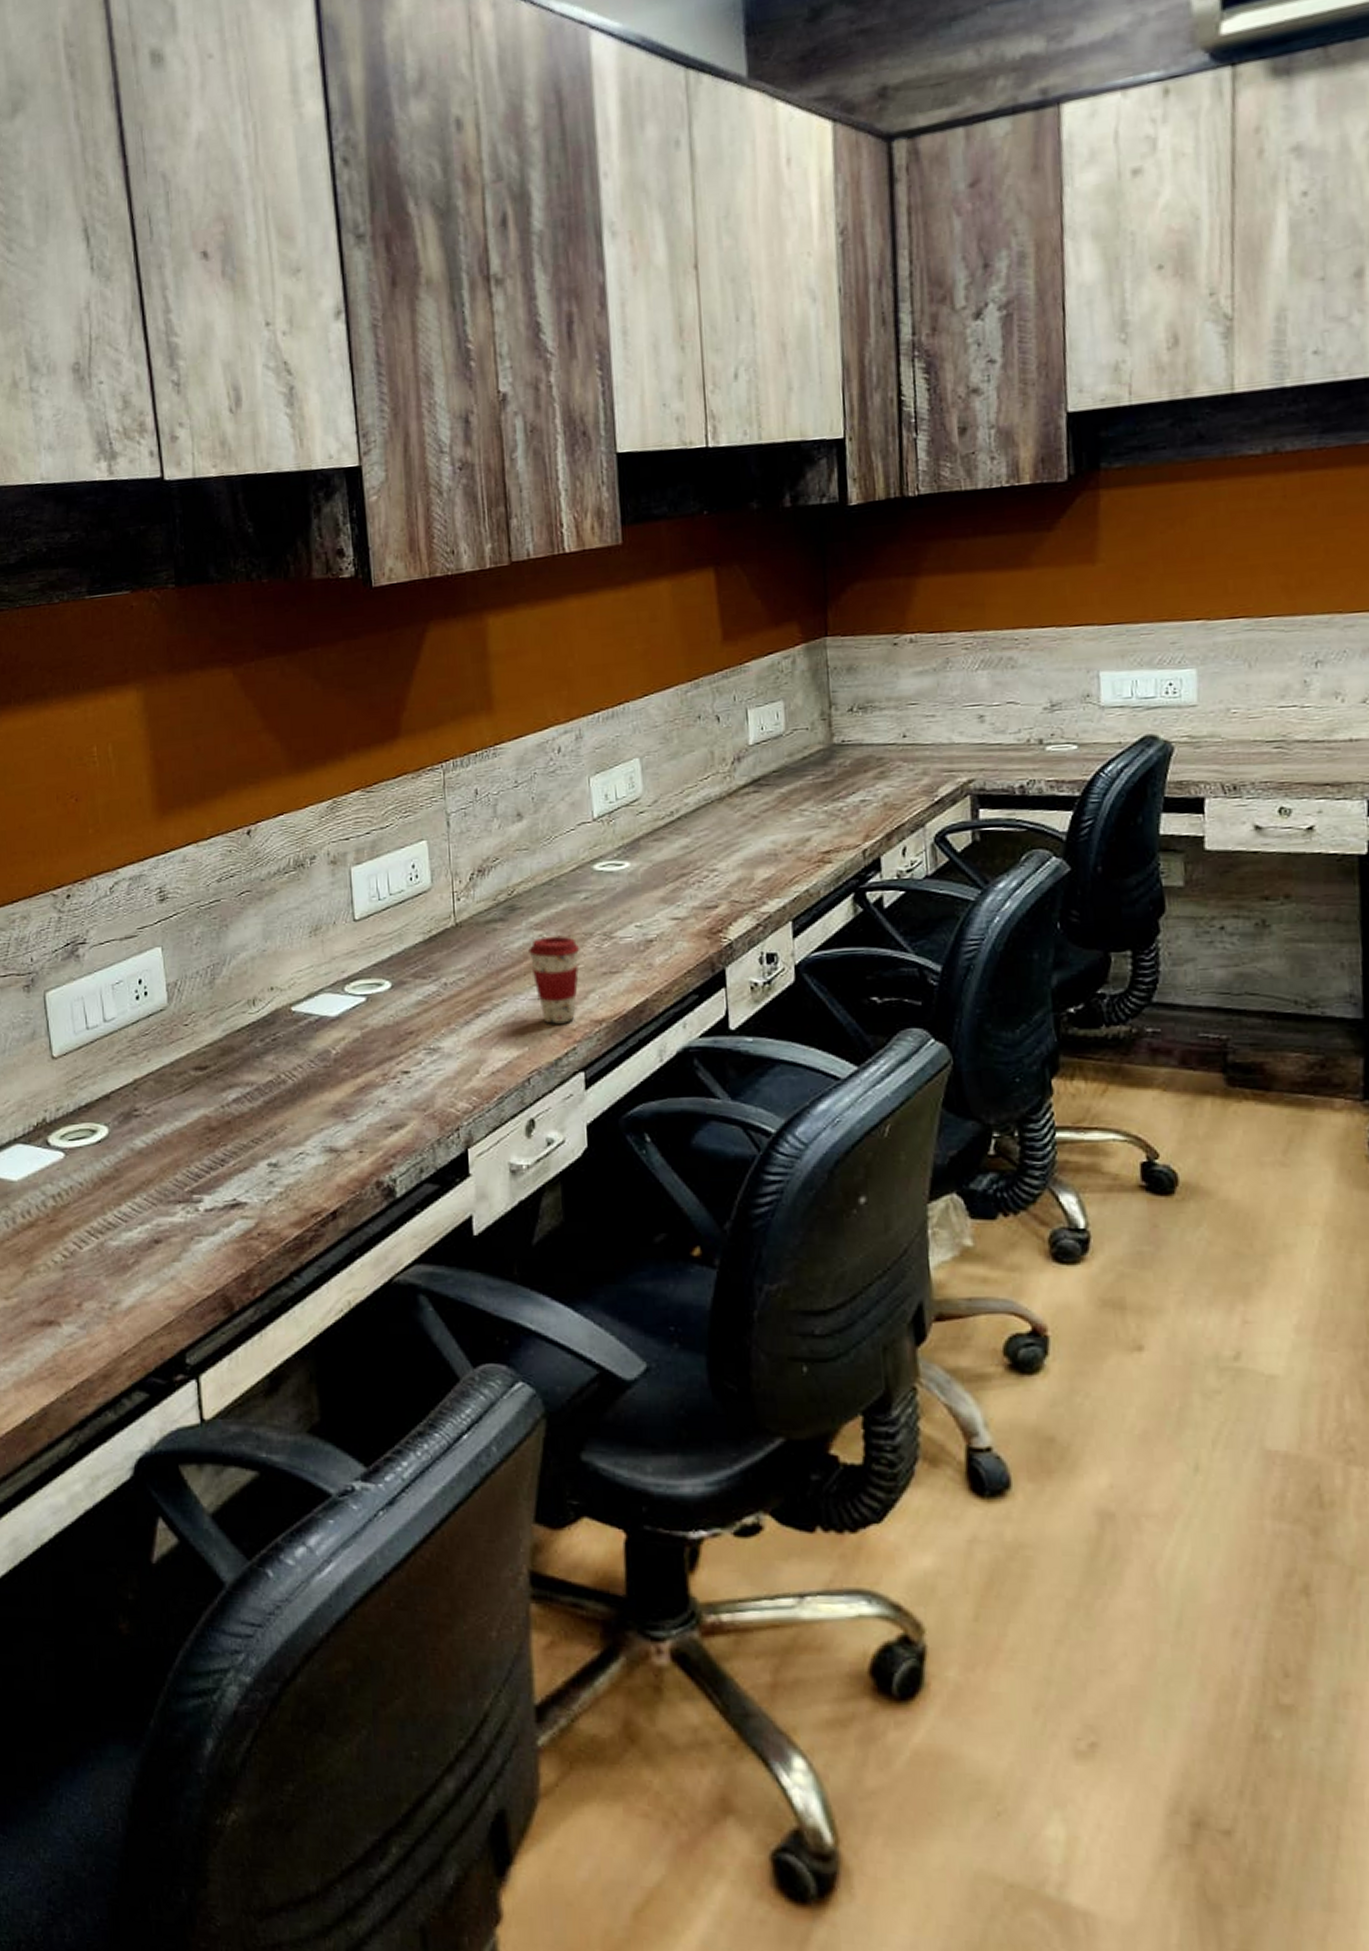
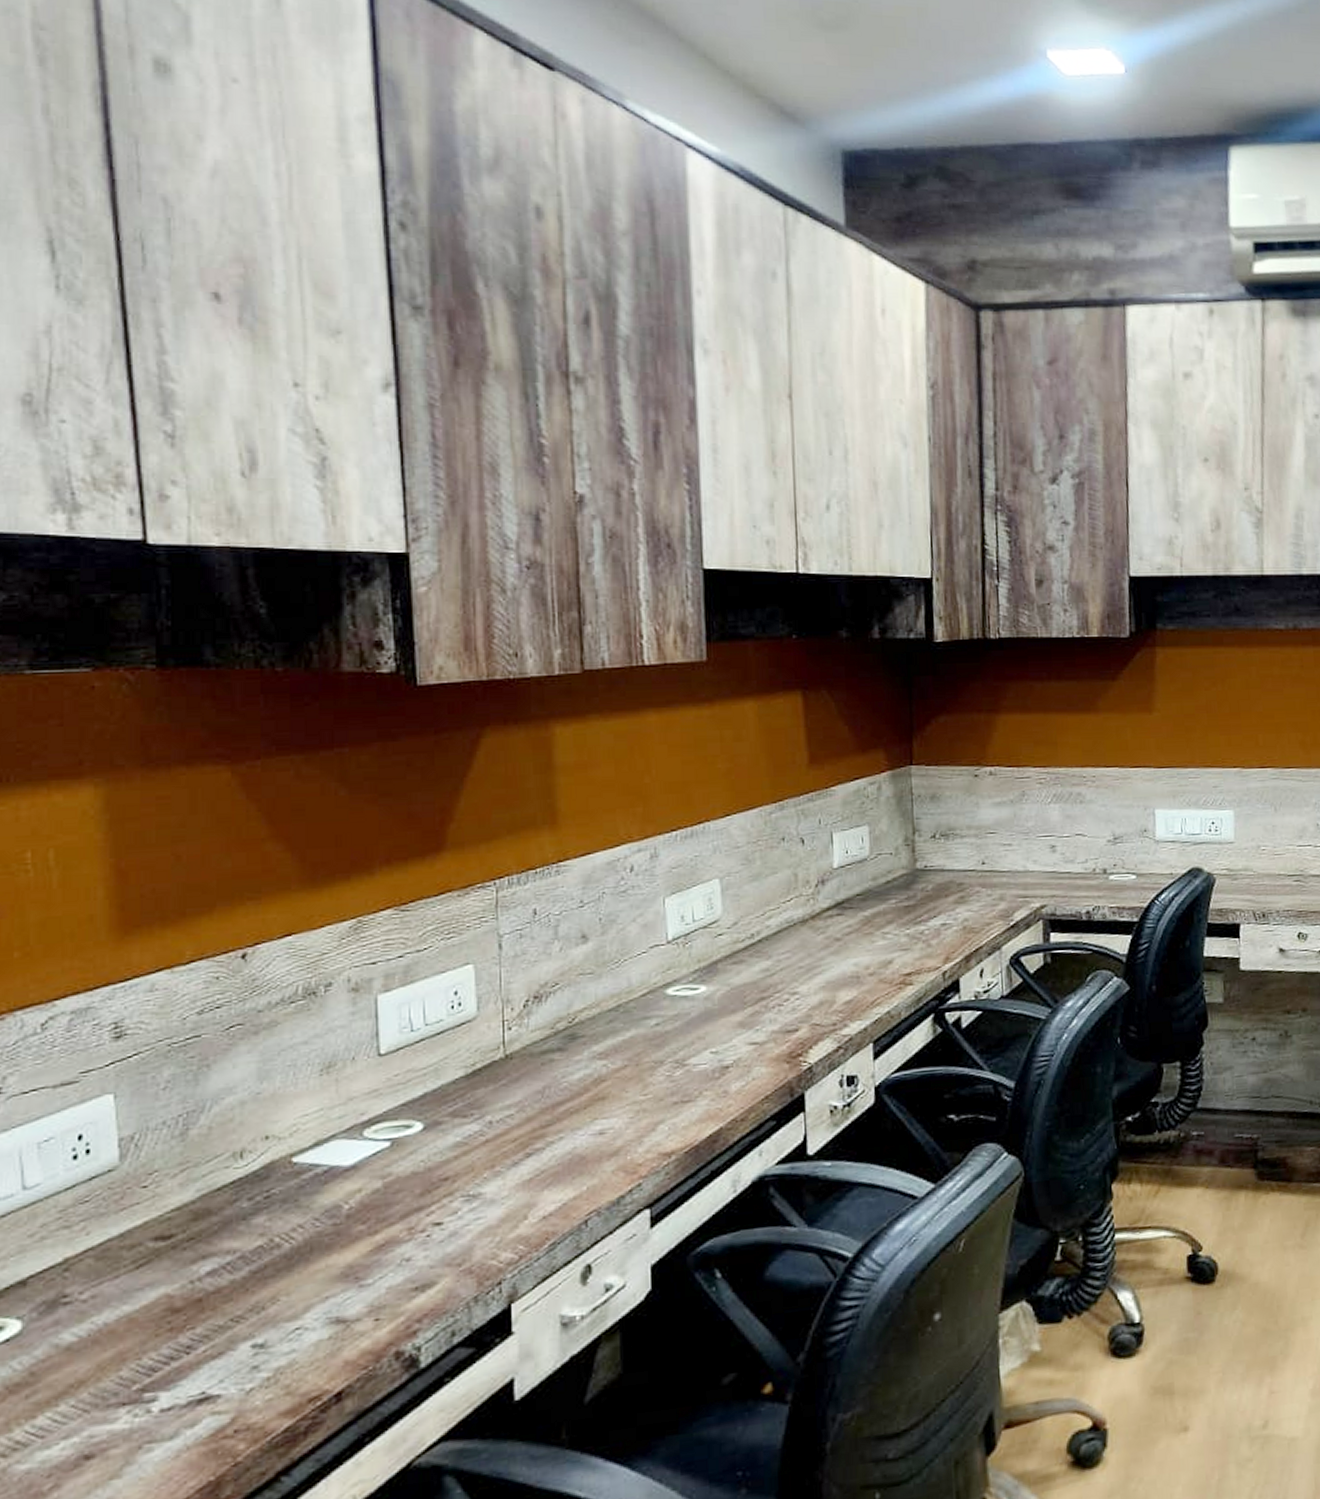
coffee cup: present [528,935,580,1024] -> none [590,1065,649,1160]

